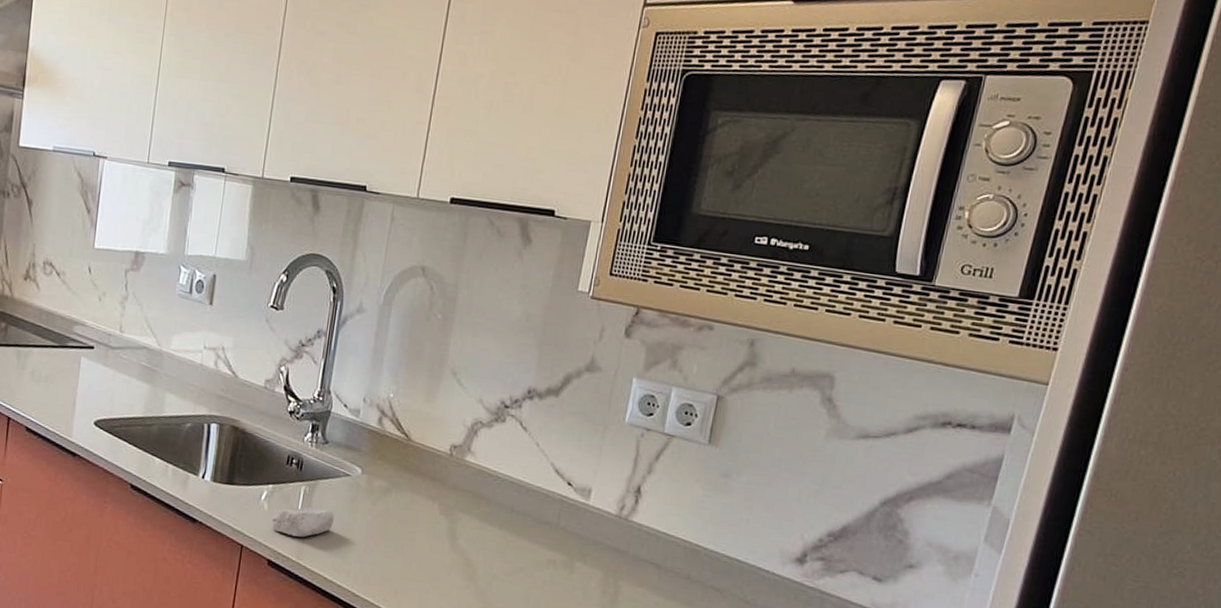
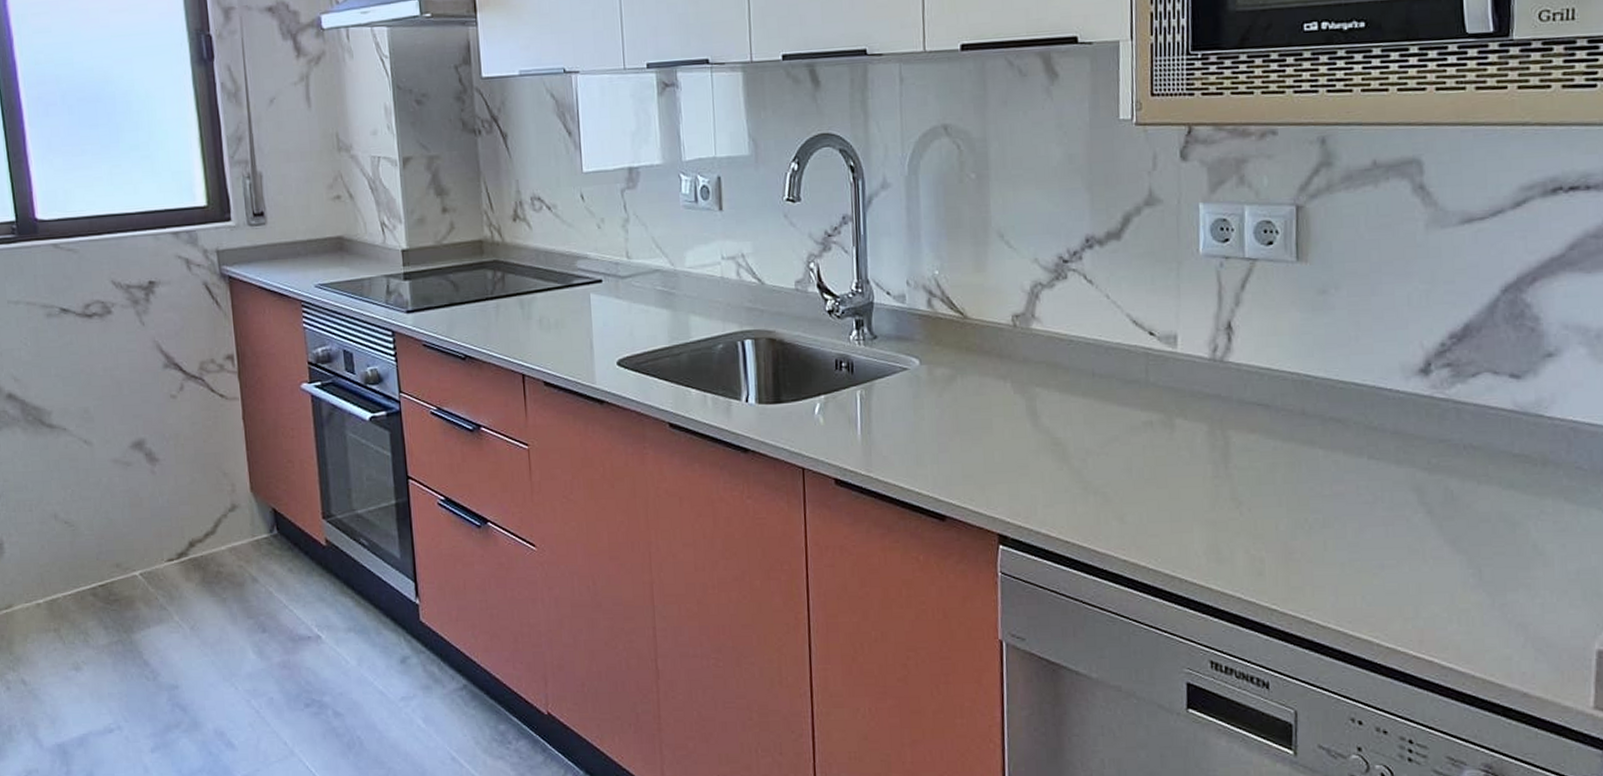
soap bar: present [271,506,334,537] -> none [830,410,899,448]

